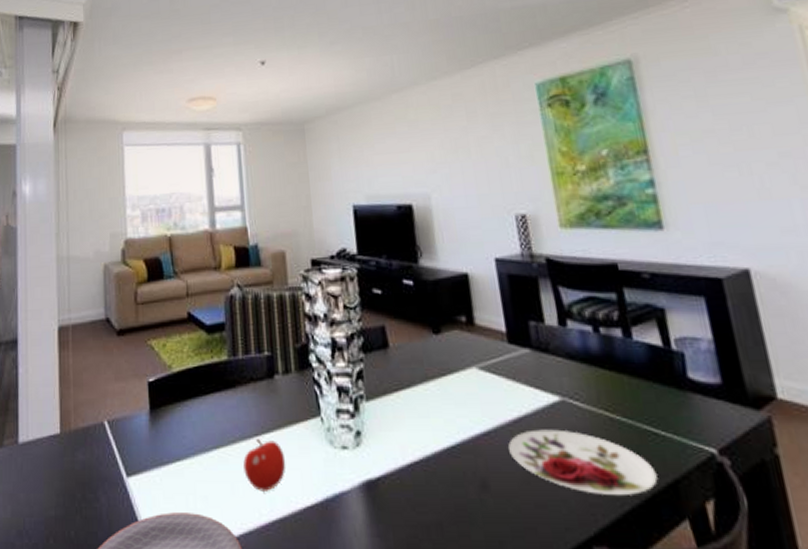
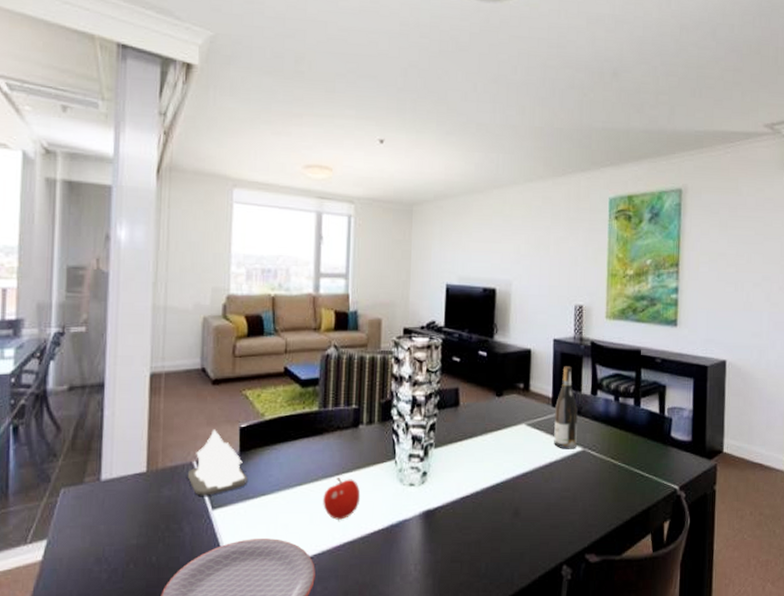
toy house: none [99,385,160,461] -> present [187,429,248,496]
plate: present [508,429,658,495] -> none [539,472,637,518]
wine bottle: none [512,290,552,399] -> present [554,366,578,449]

